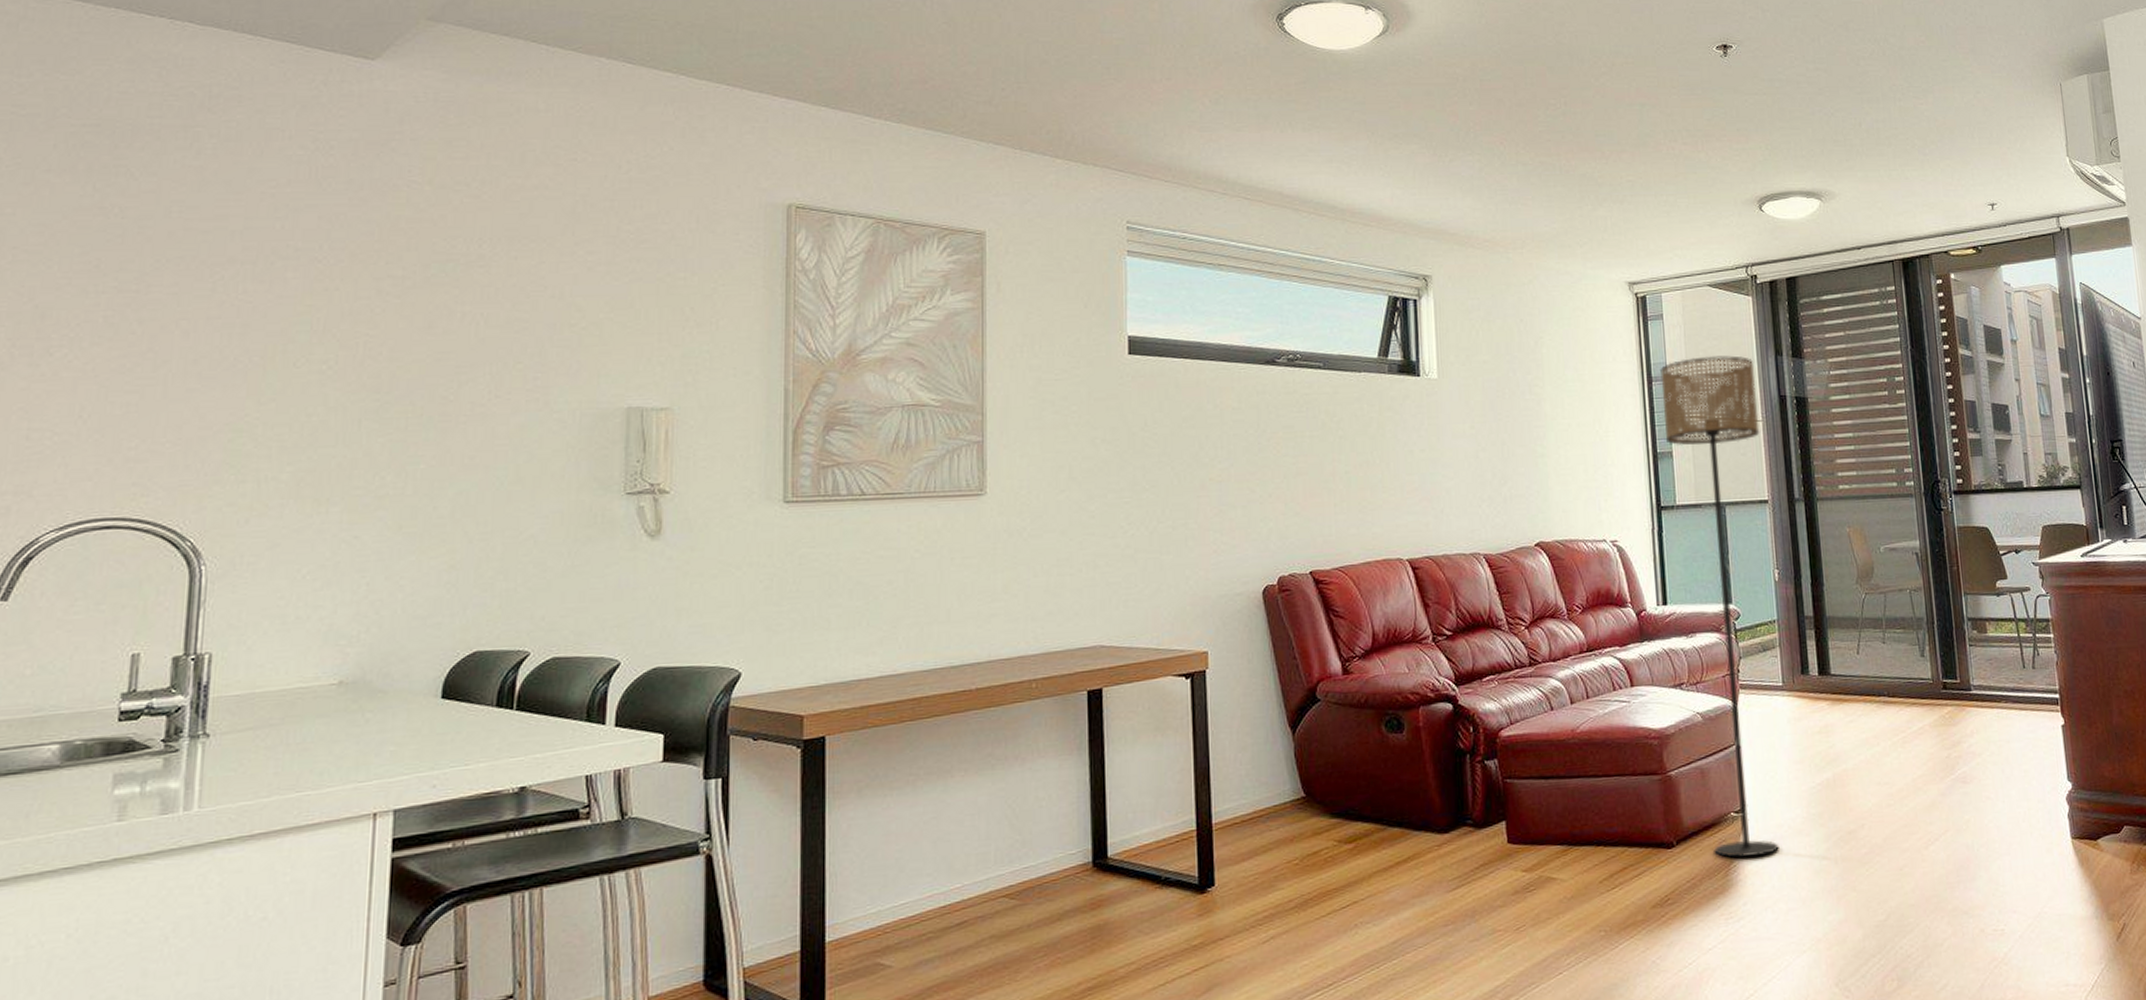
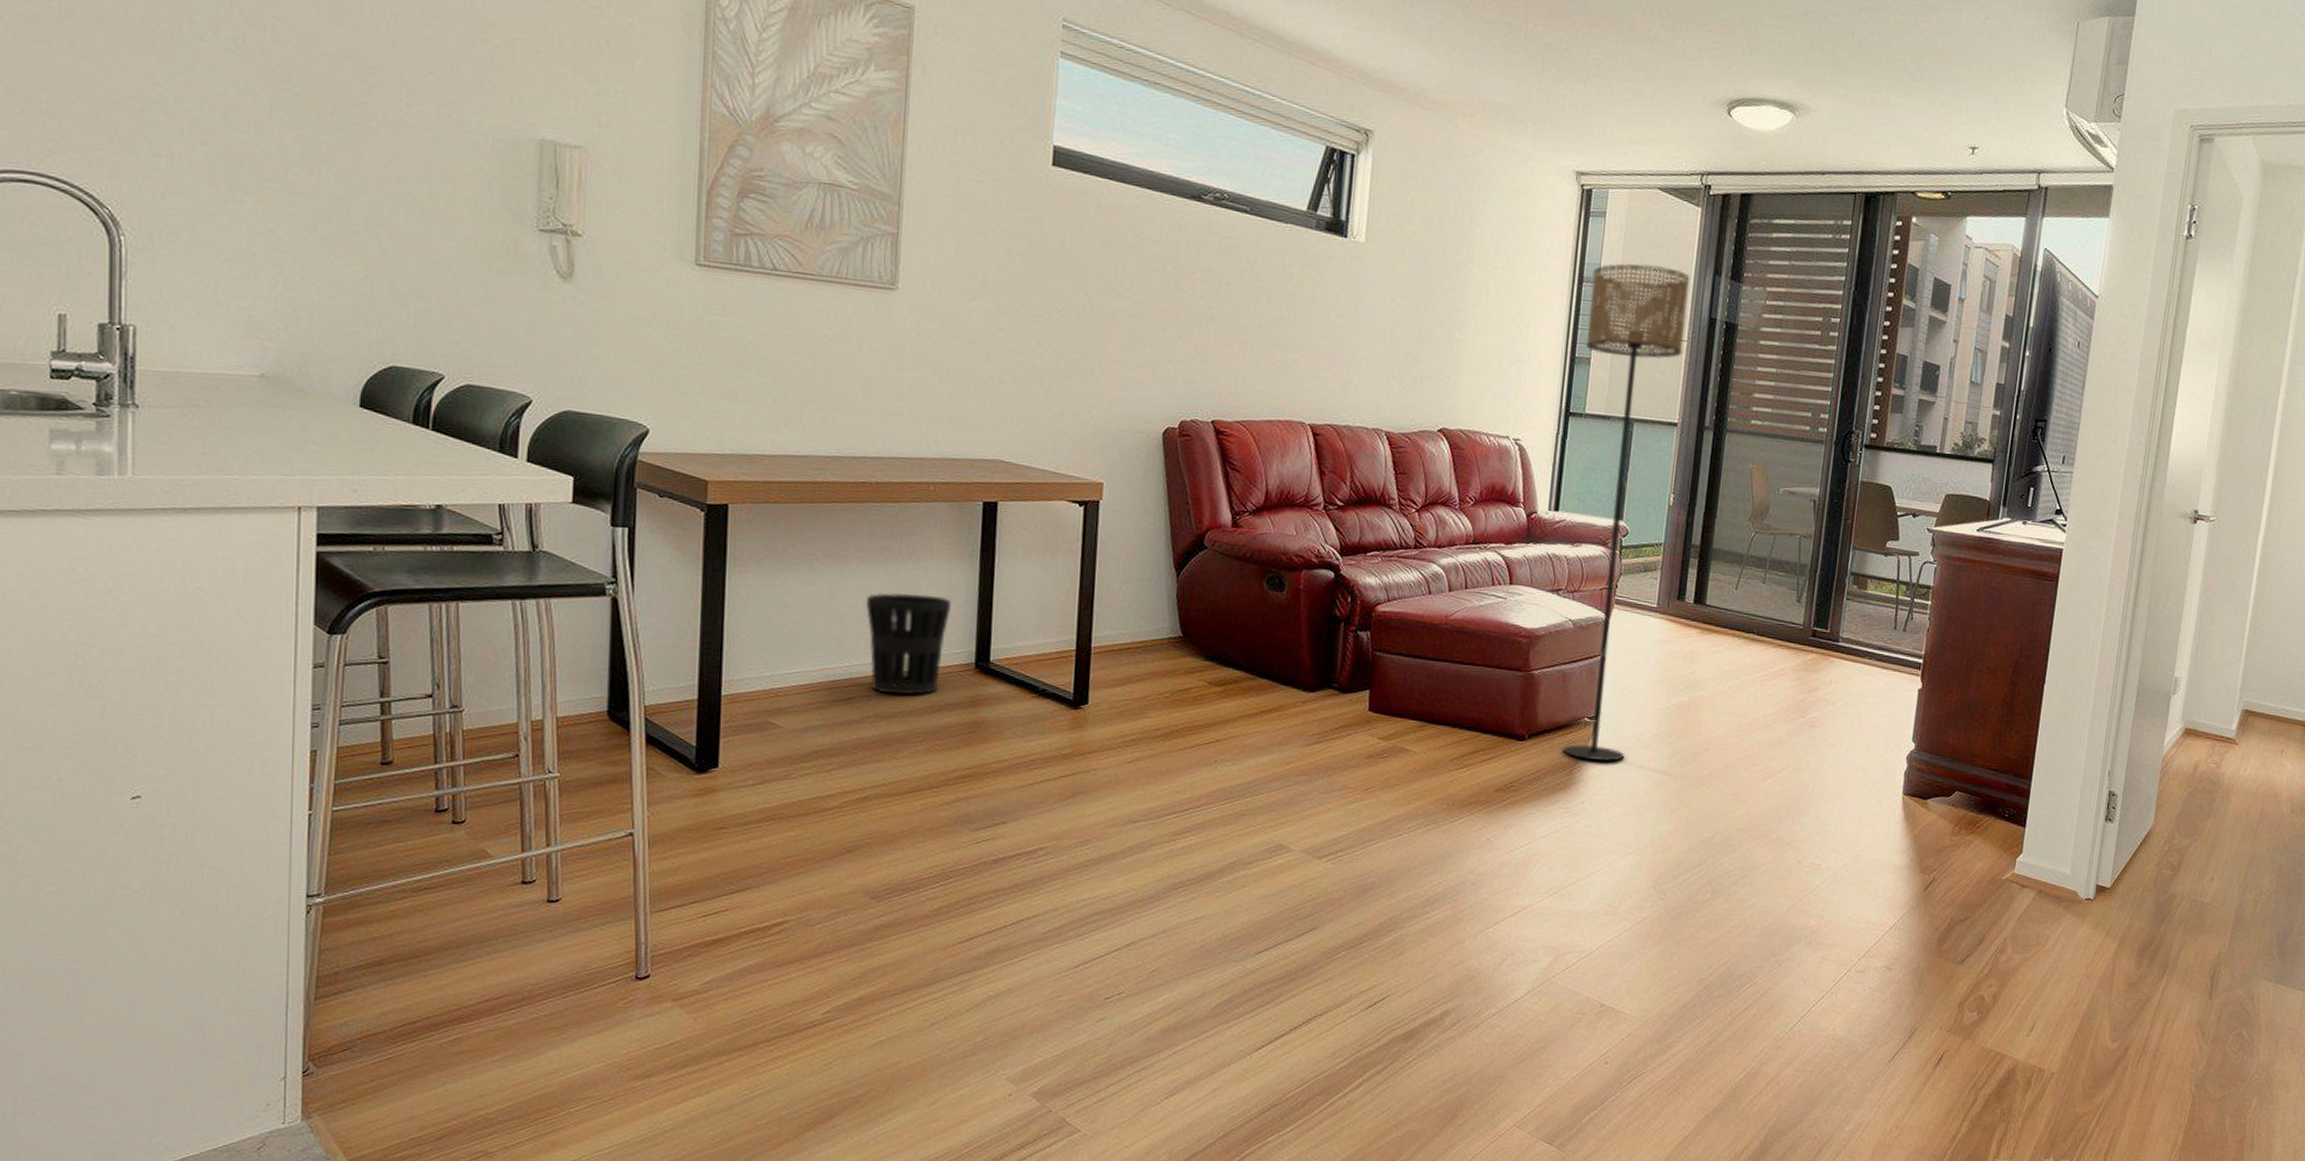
wastebasket: none [974,796,1062,911] -> present [866,592,951,695]

